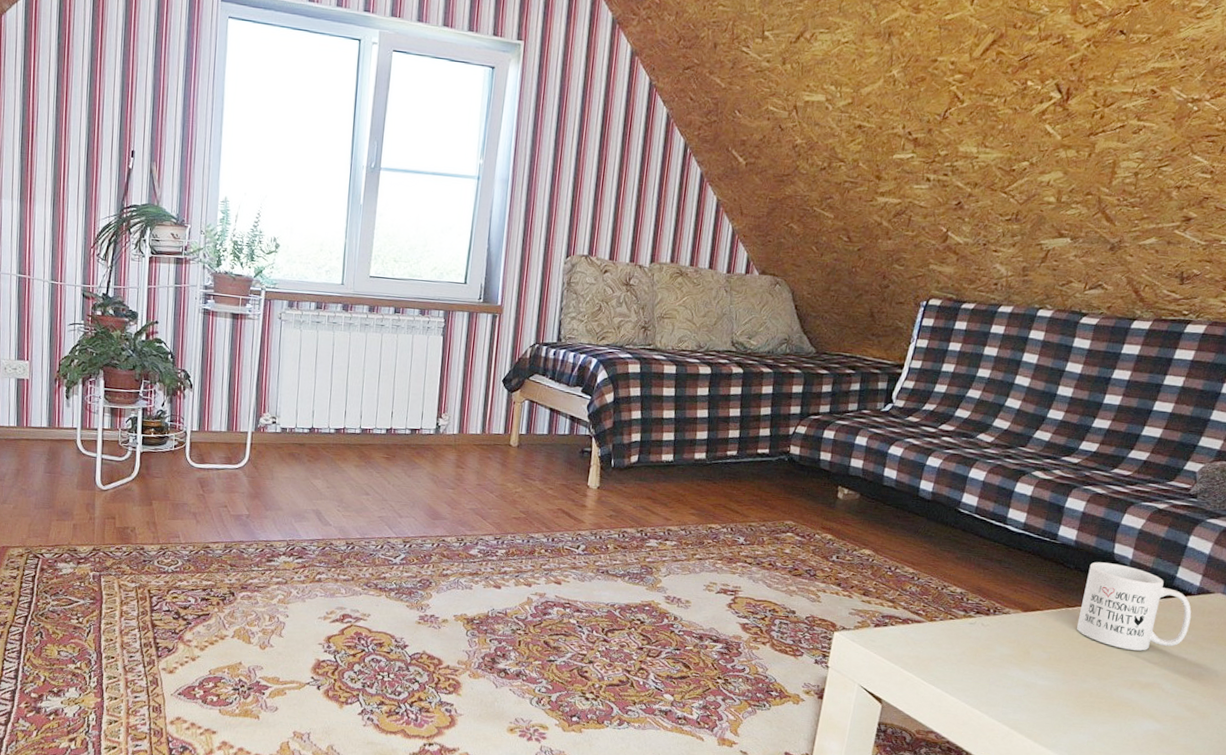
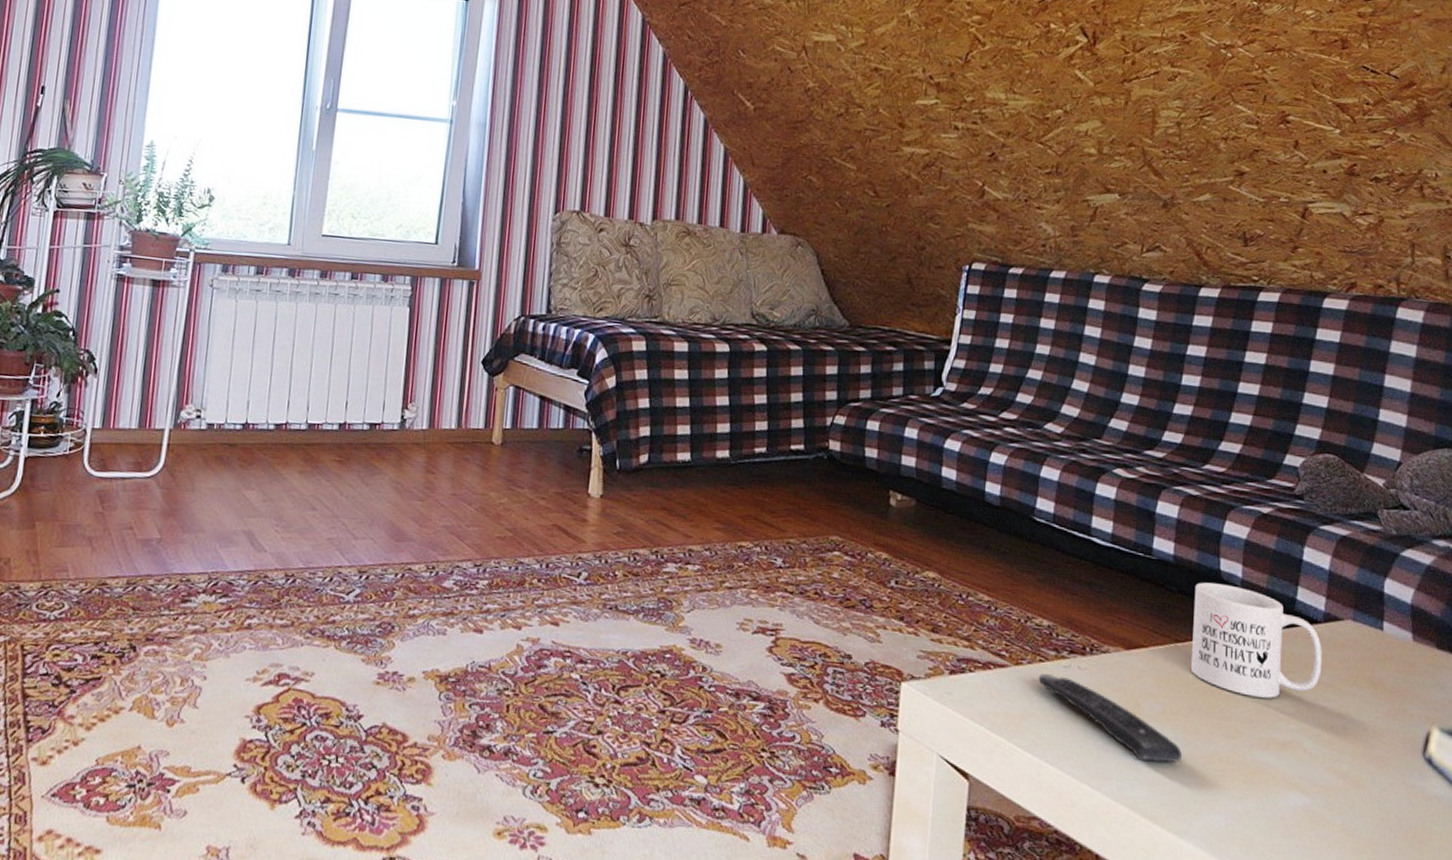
remote control: none [947,628,1060,696] -> present [1038,674,1183,763]

